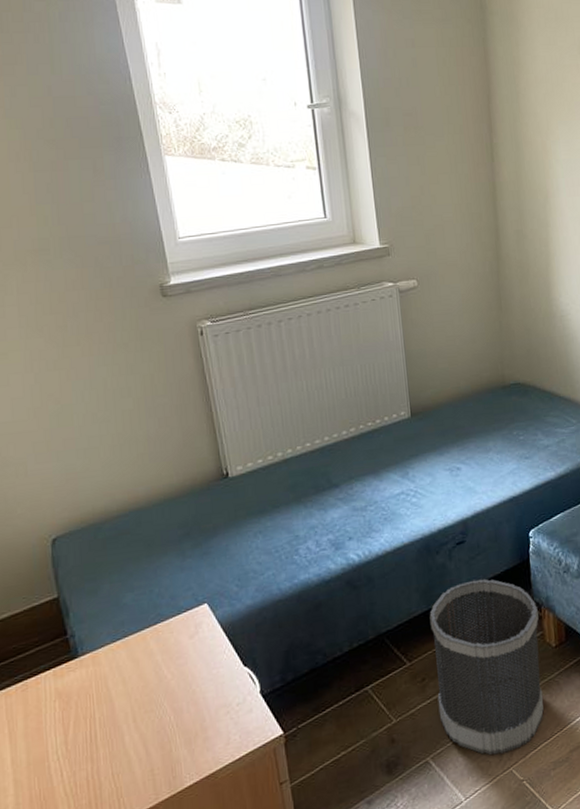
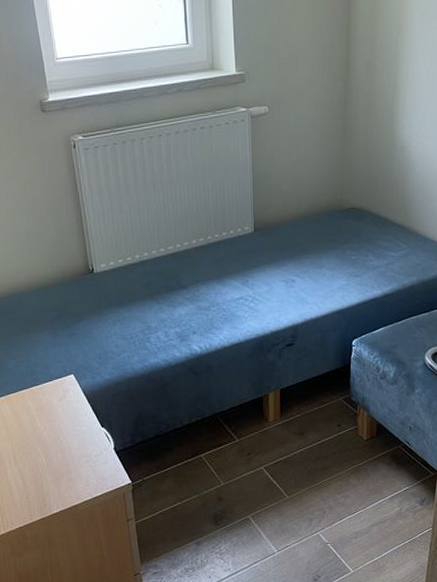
wastebasket: present [429,578,544,755] -> none [258,377,354,520]

